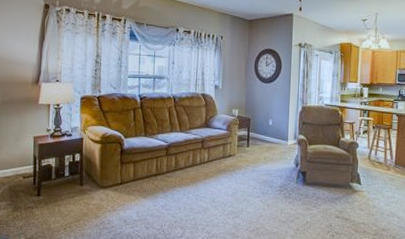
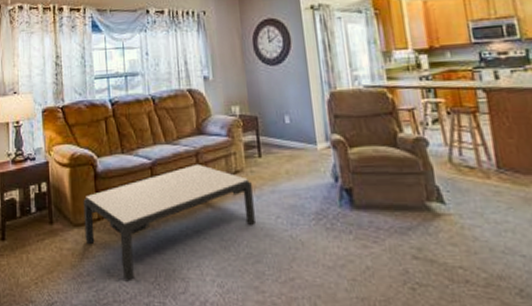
coffee table: none [108,148,239,228] -> present [83,163,255,282]

